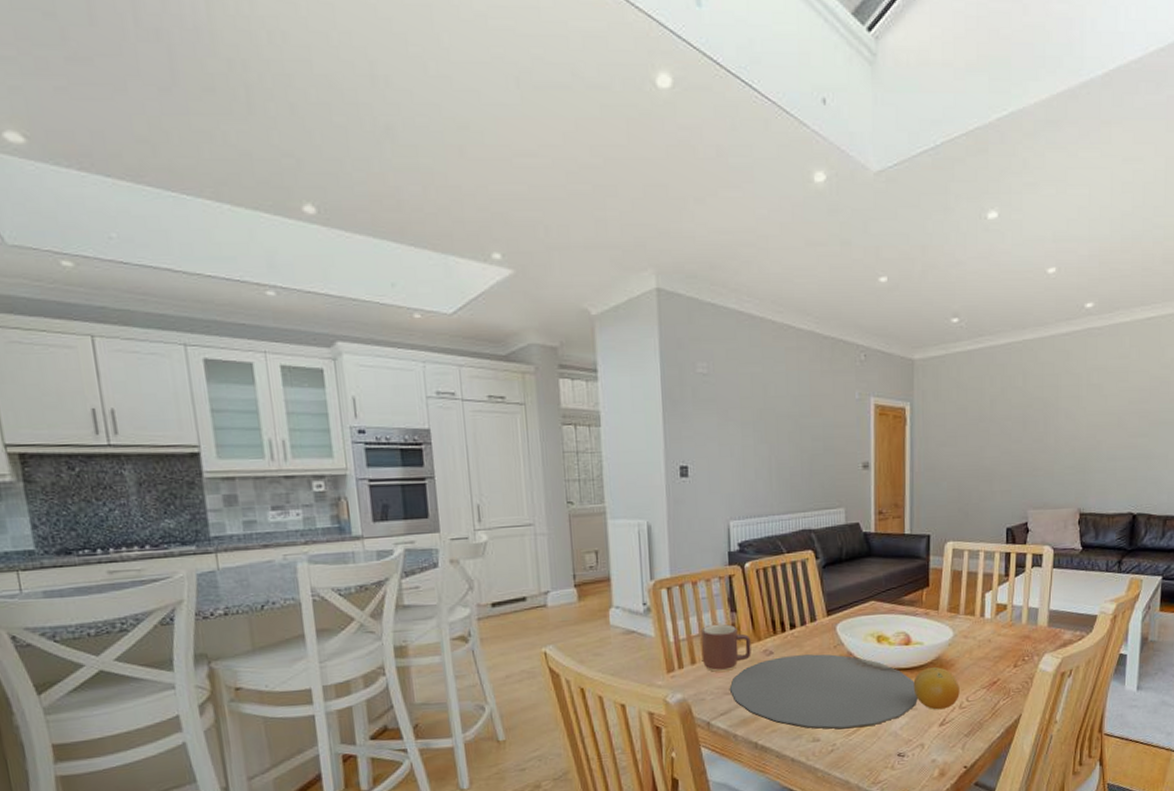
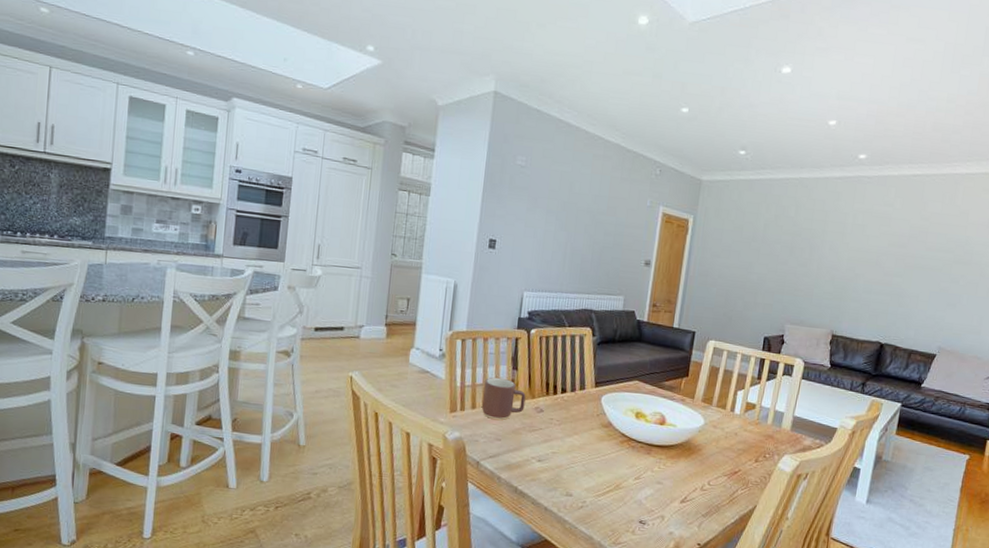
placemat: present [730,654,918,729] -> none [501,415,665,491]
fruit: present [913,667,960,710] -> none [662,448,704,488]

